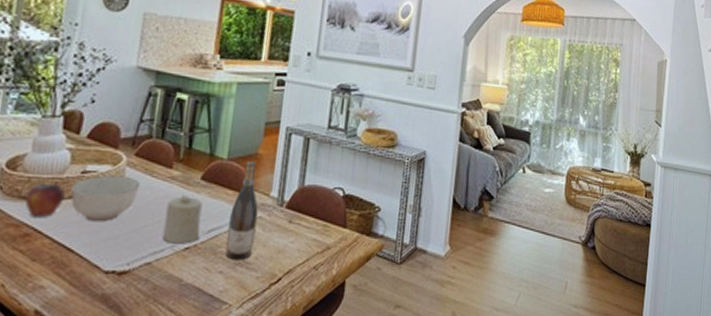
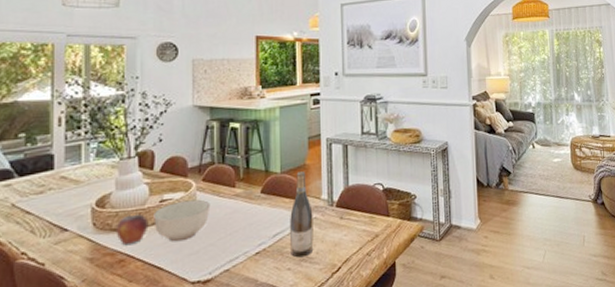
candle: present [162,194,203,244] -> none [235,208,267,251]

